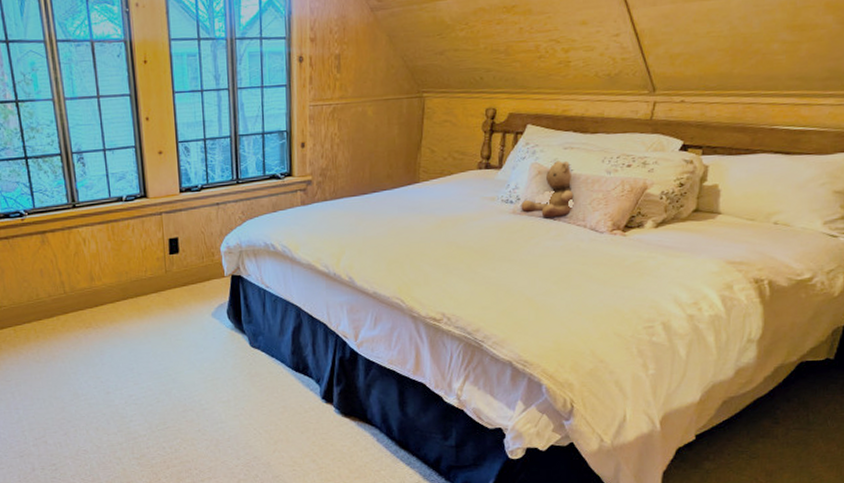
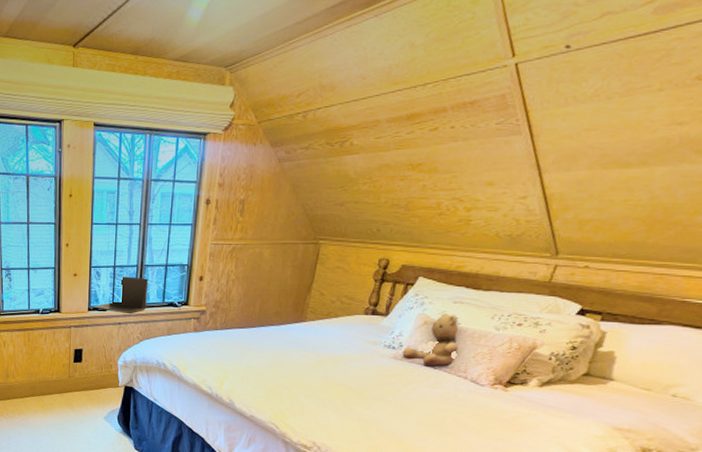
laptop computer: none [186,149,246,193] -> present [94,276,149,314]

